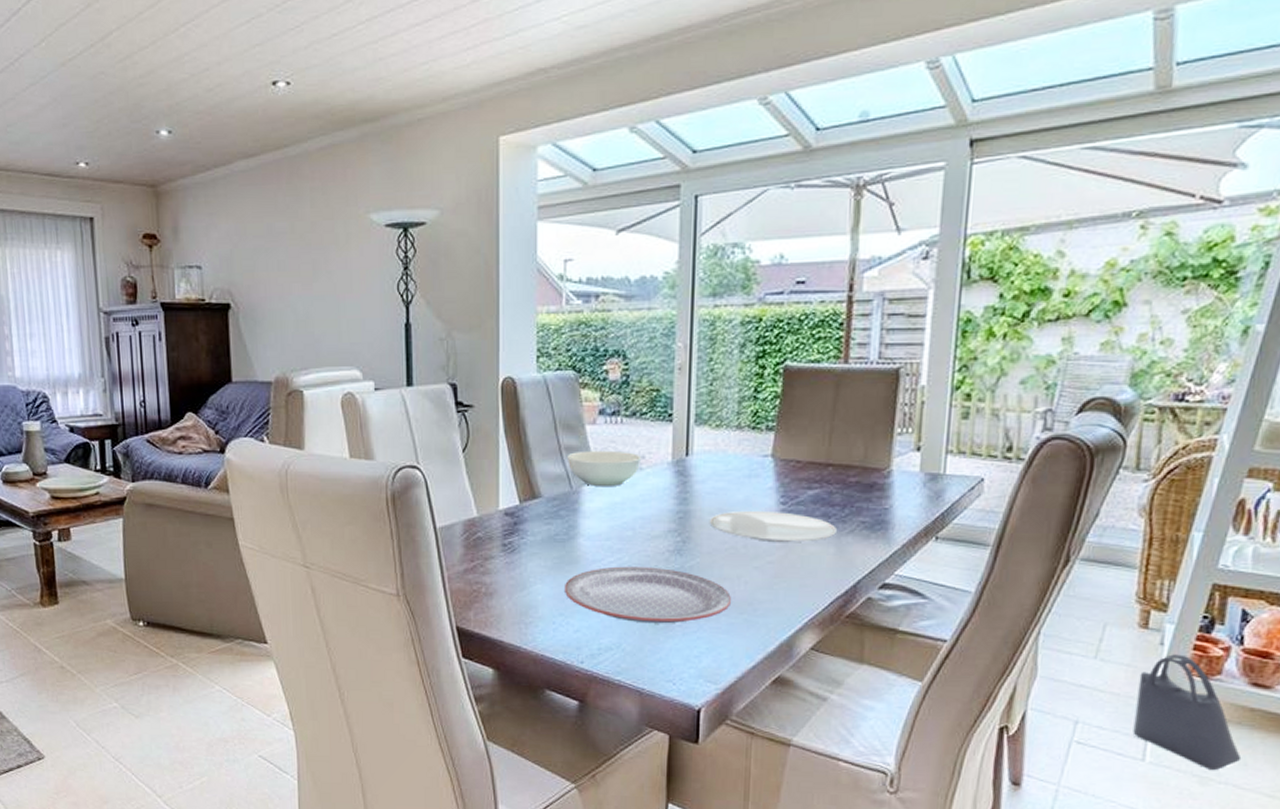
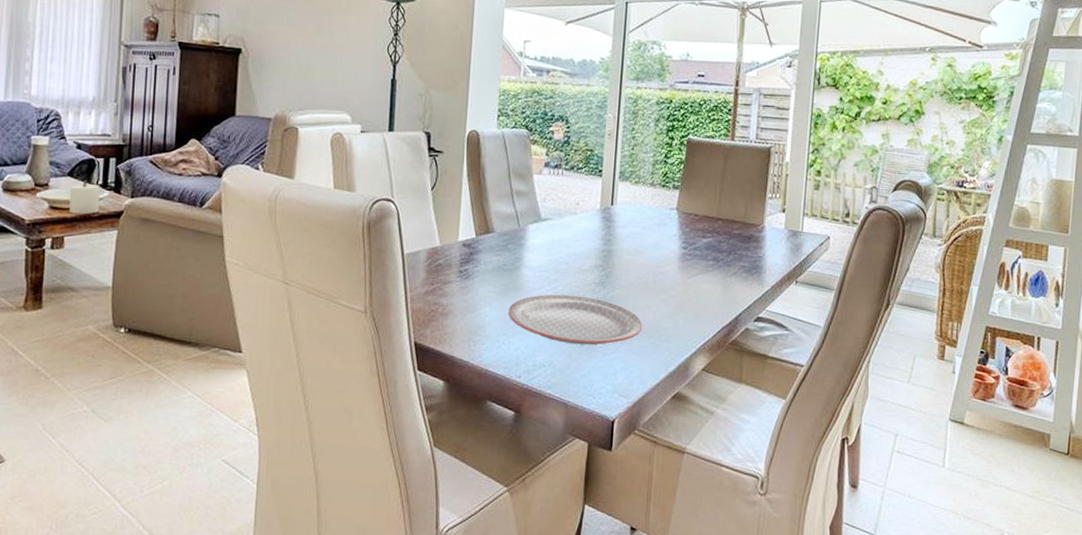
candle: none [69,466,101,503] -> present [69,180,100,215]
bowl: present [566,450,642,486] -> none [516,195,577,227]
plate: present [709,510,838,542] -> none [627,252,725,281]
handbag: present [1132,654,1242,771] -> none [935,381,1010,476]

